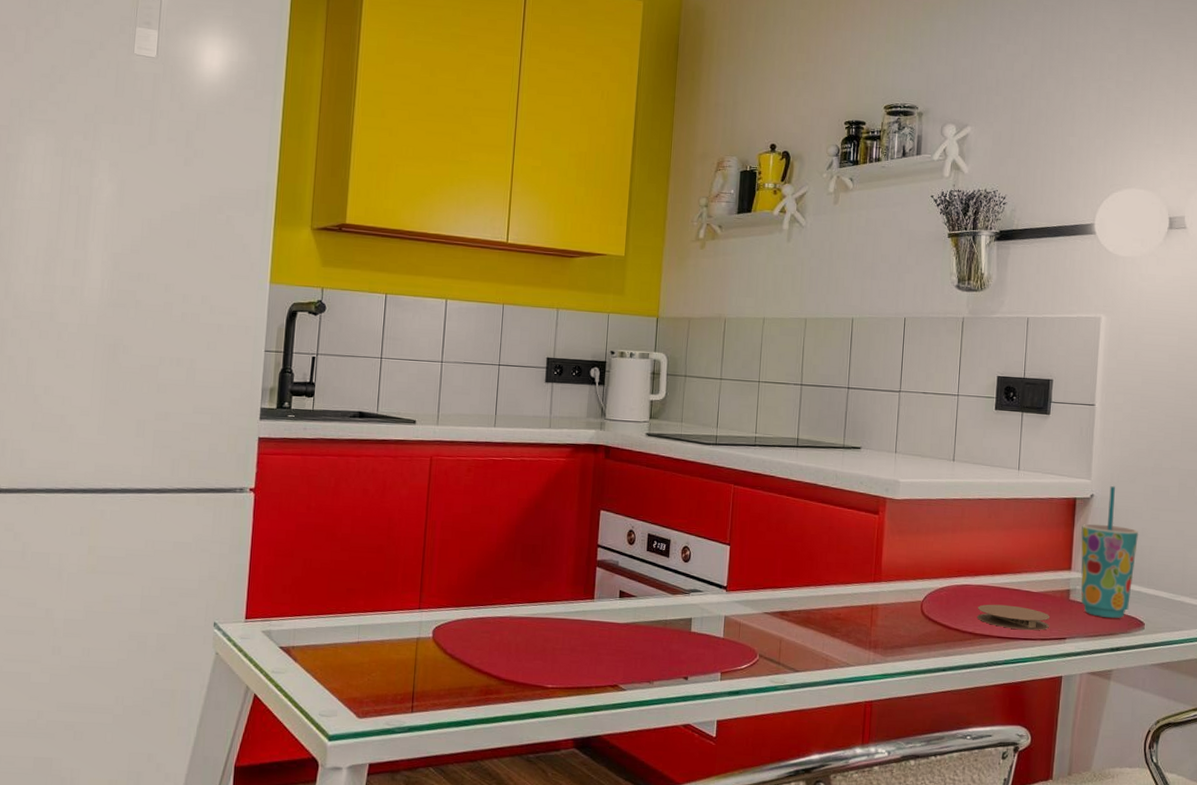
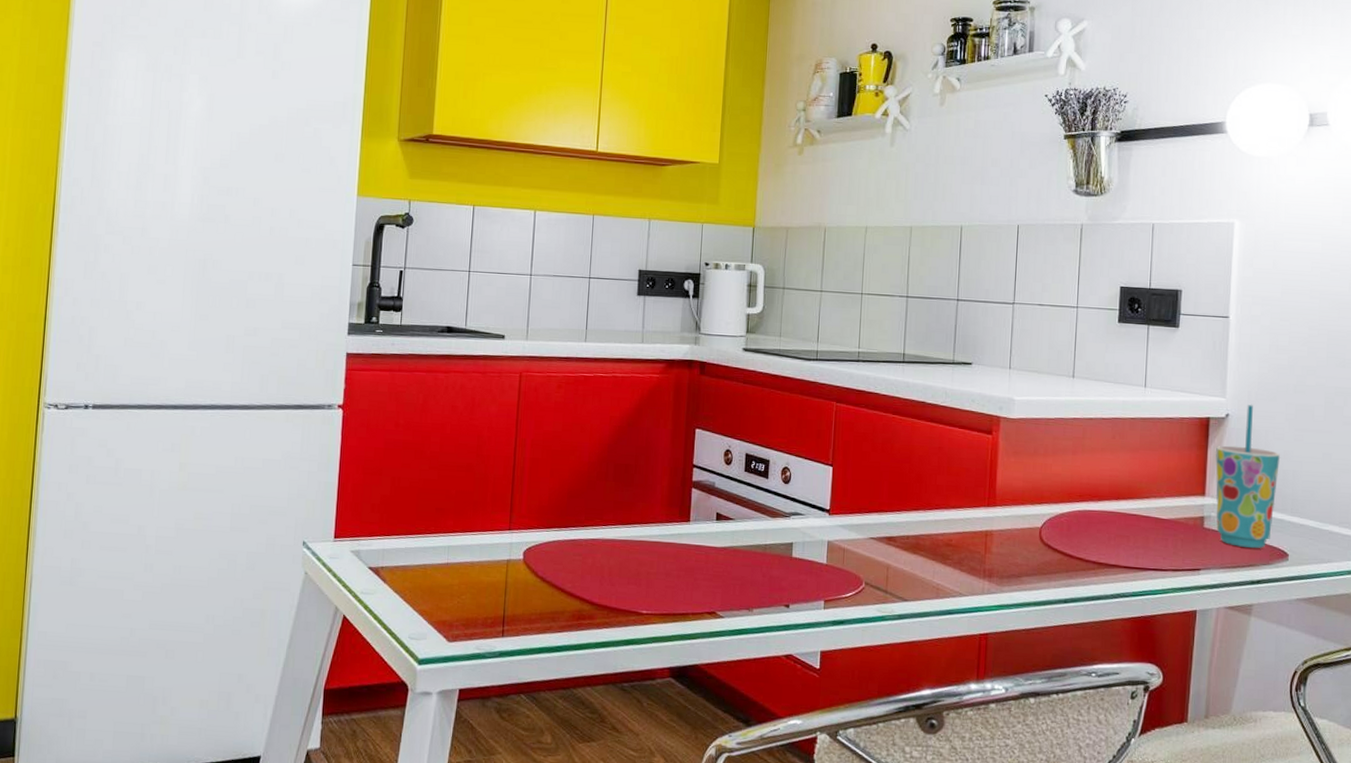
coaster: present [977,604,1051,631] -> none [1101,531,1183,561]

